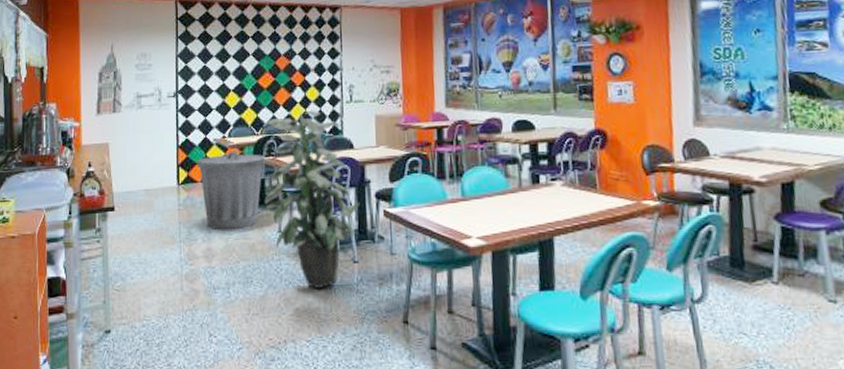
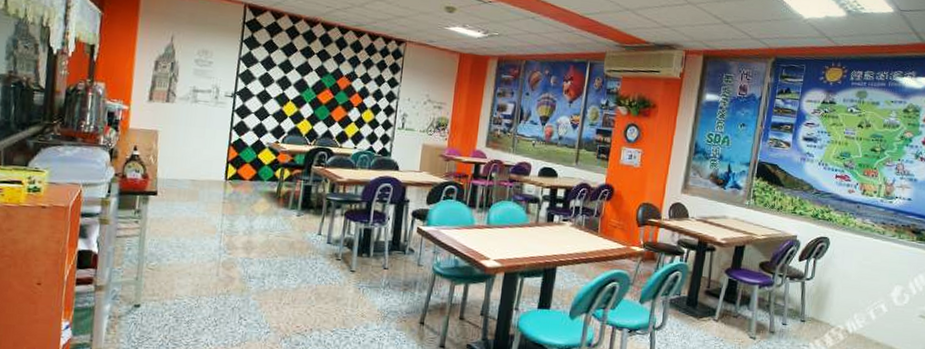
trash can: present [198,150,266,230] -> none [247,155,315,228]
indoor plant: present [264,109,360,288] -> none [308,130,398,288]

